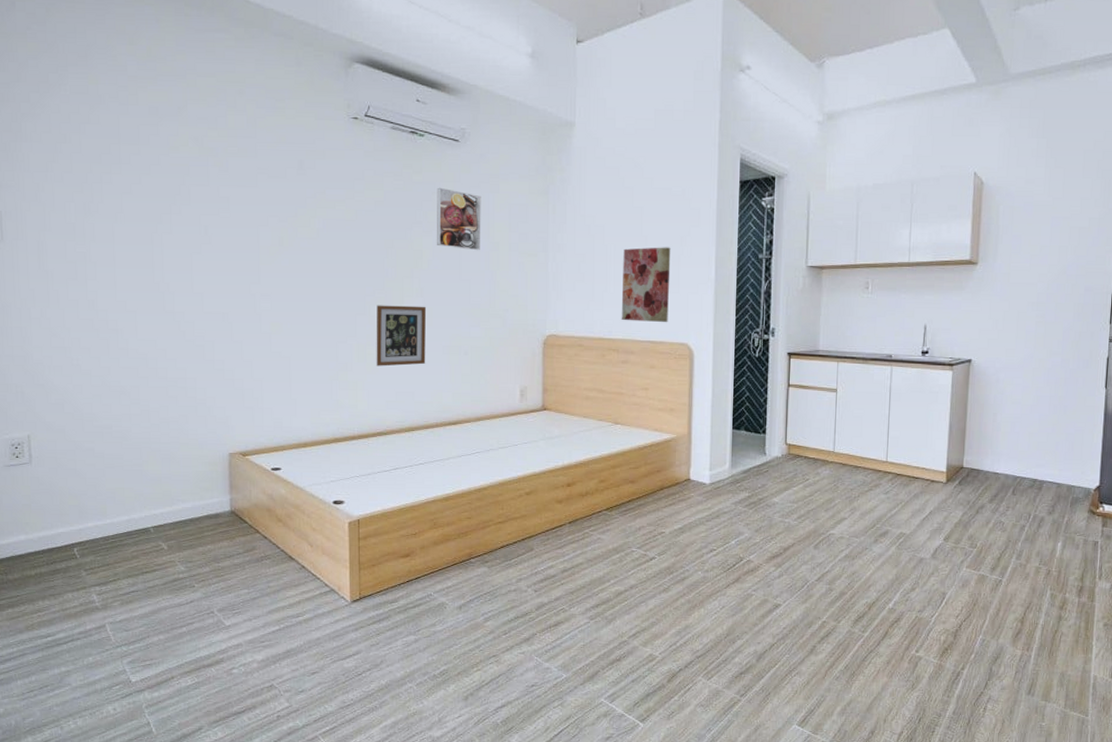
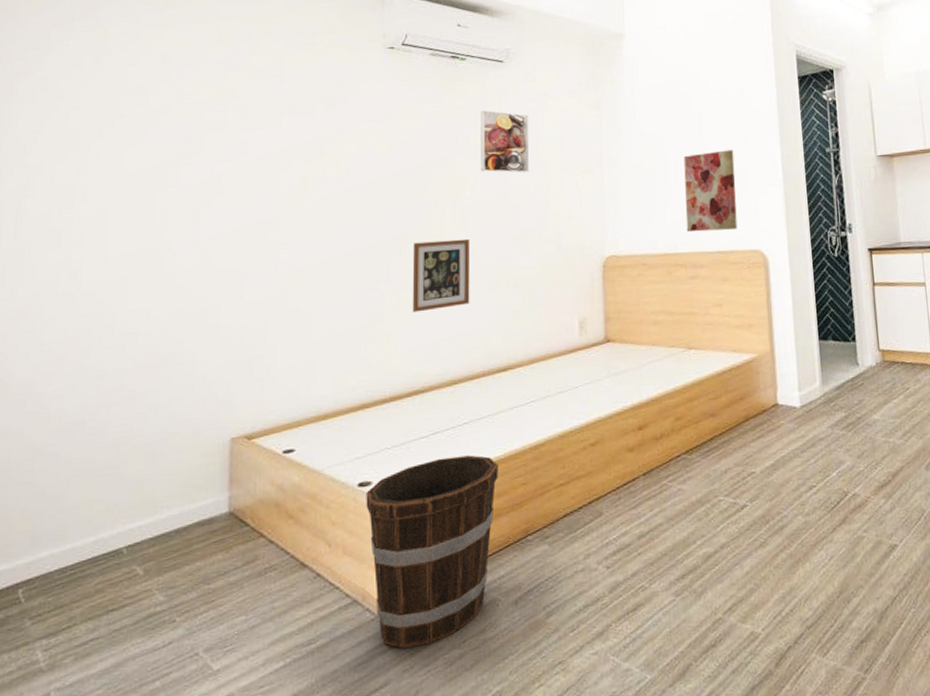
bucket: none [339,489,448,629] -> present [366,455,498,649]

